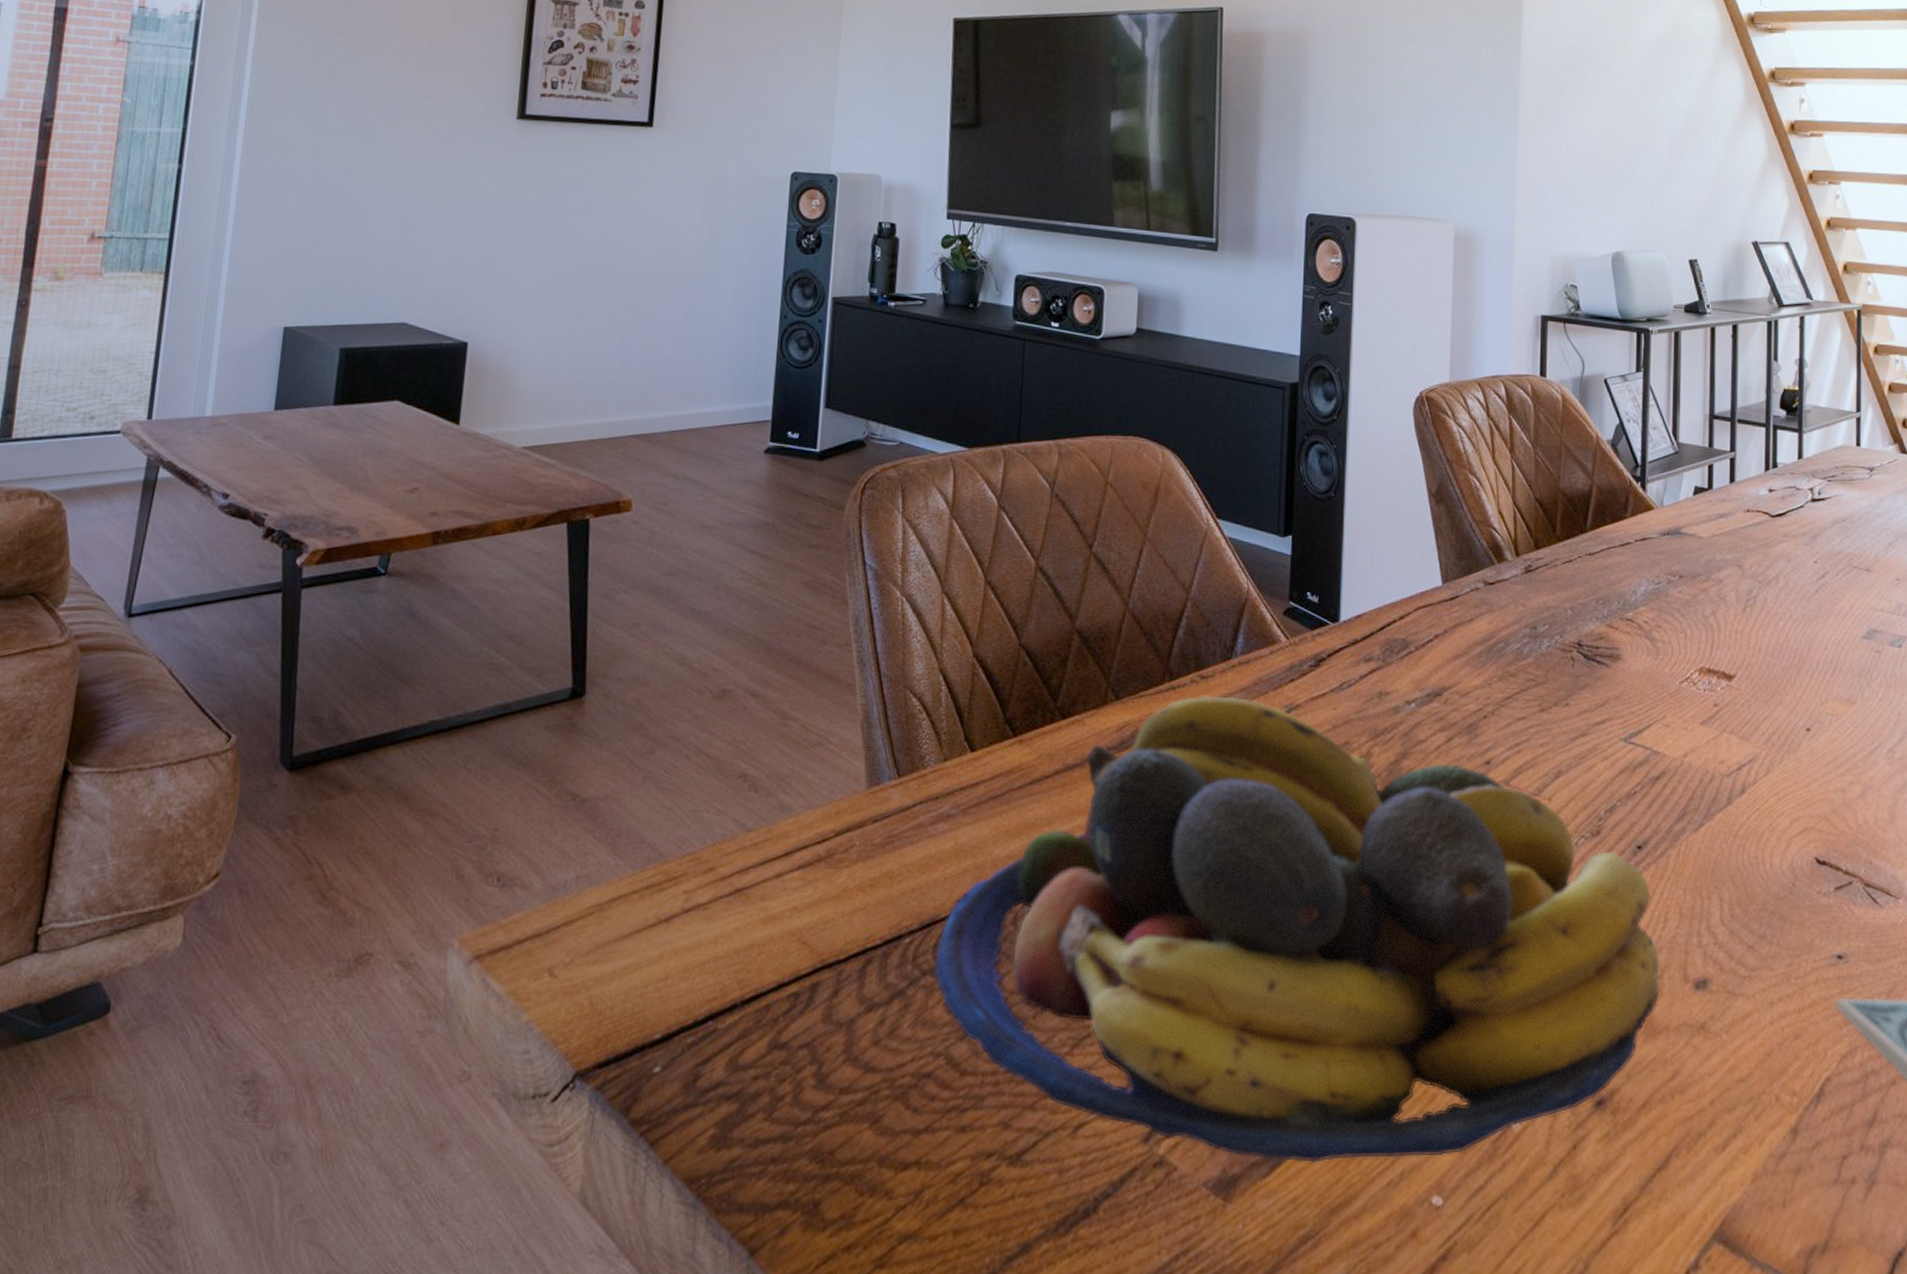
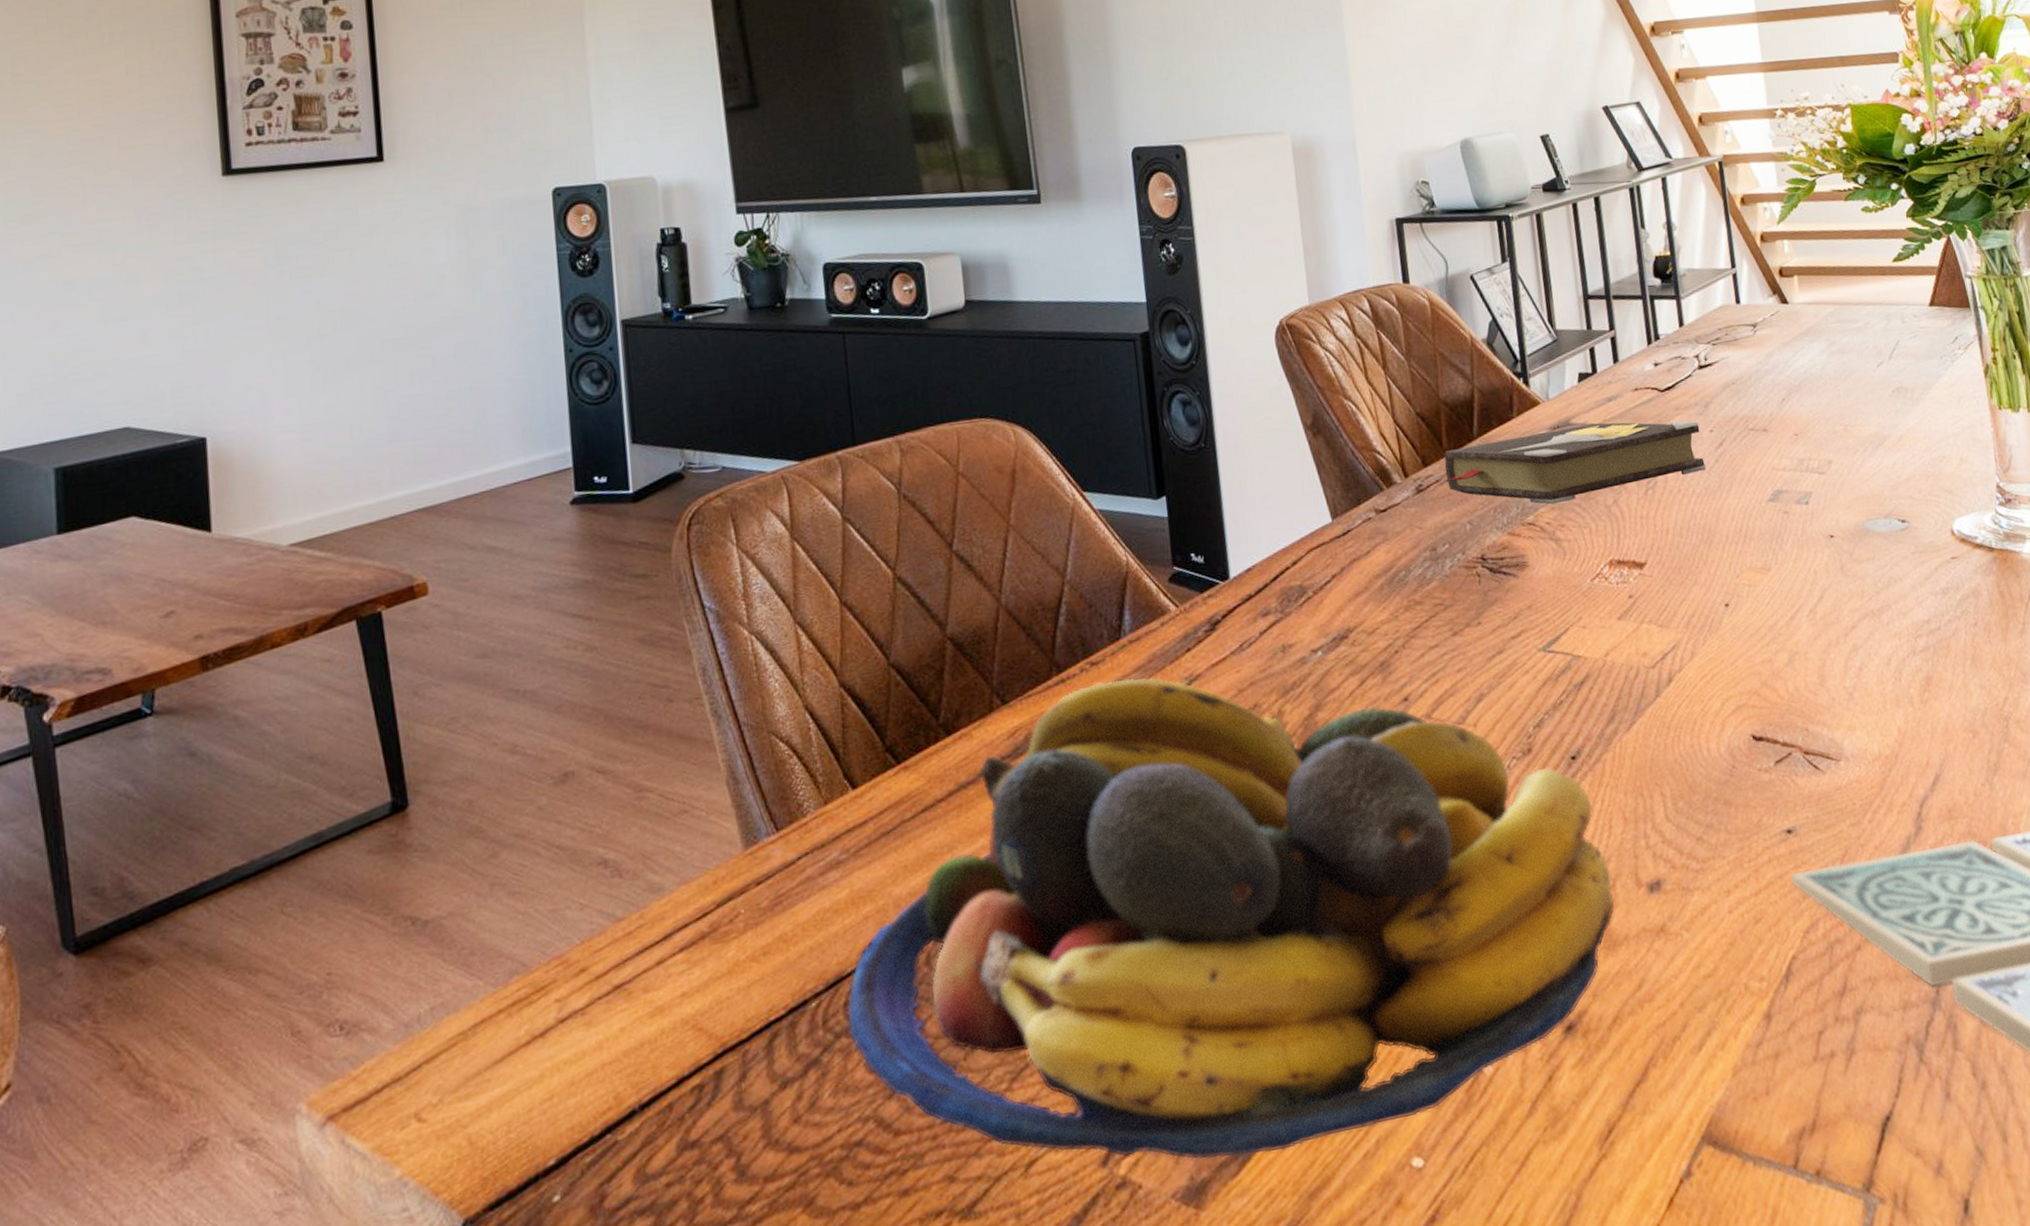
hardback book: none [1555,535,1805,606] -> present [1444,420,1706,505]

